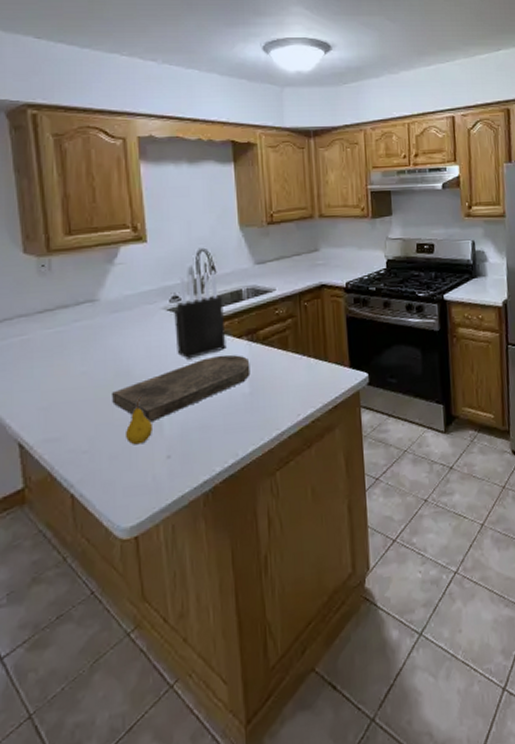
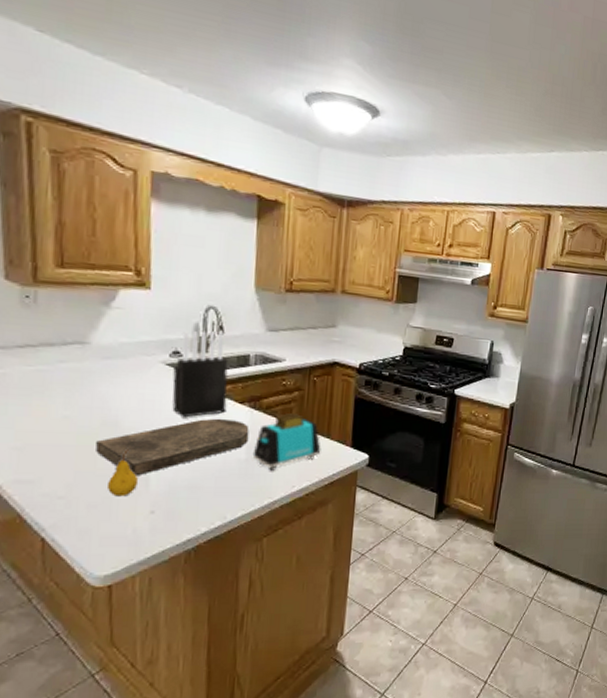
toaster: none [256,339,321,402] -> present [252,412,321,471]

